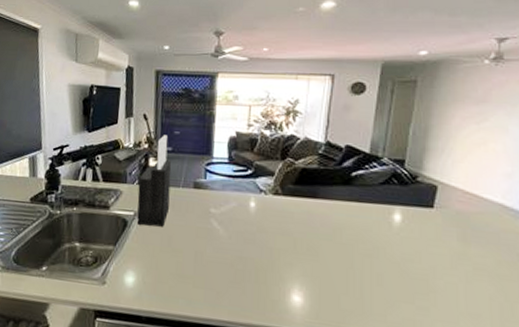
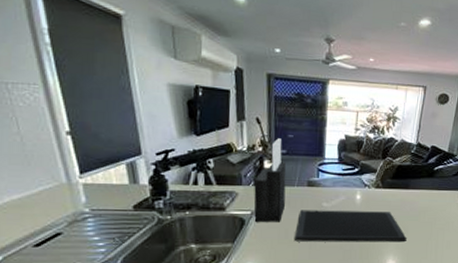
cutting board: none [177,214,317,269] -> present [294,210,407,242]

